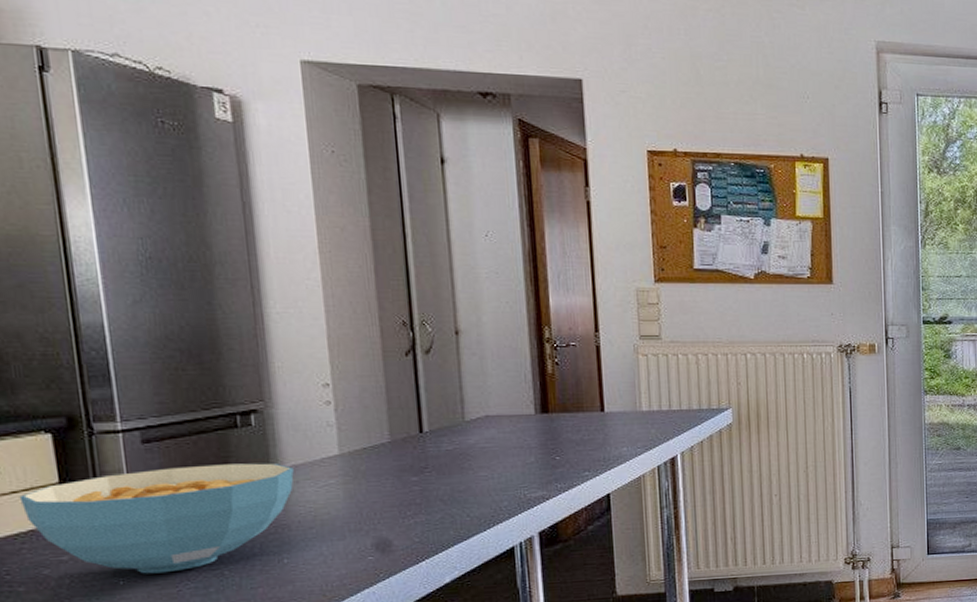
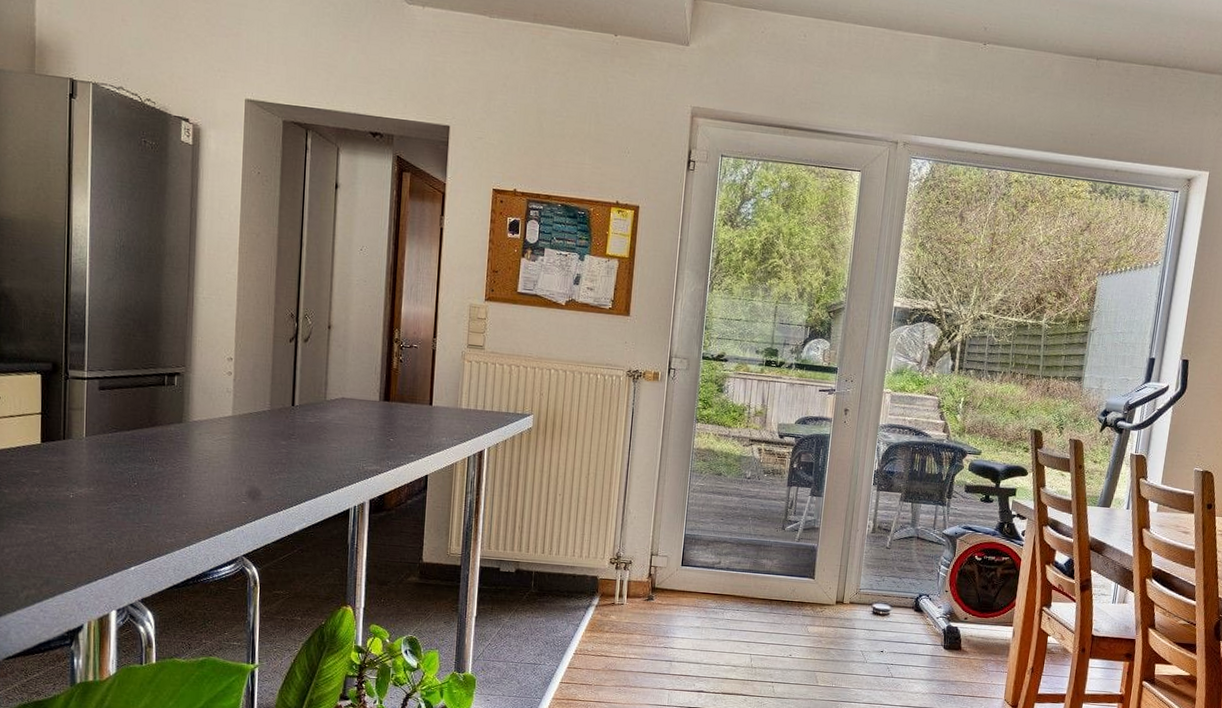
cereal bowl: present [19,463,294,574] -> none [14,411,199,493]

